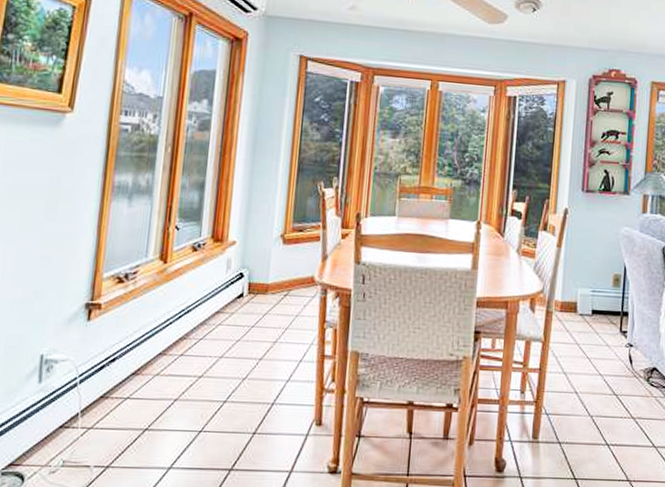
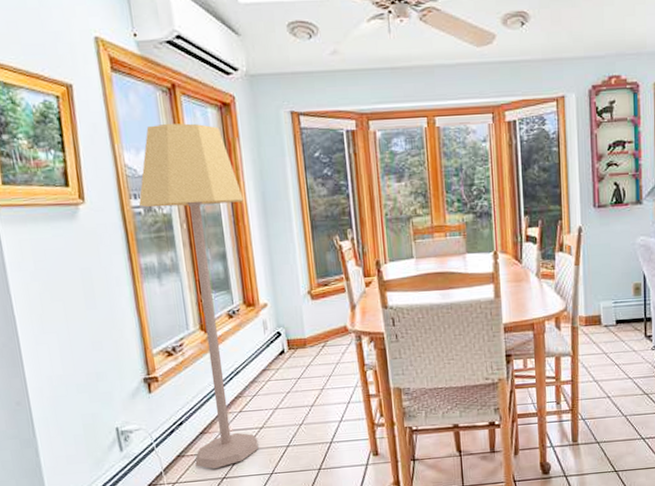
lamp: none [118,47,236,417] -> present [139,123,259,469]

